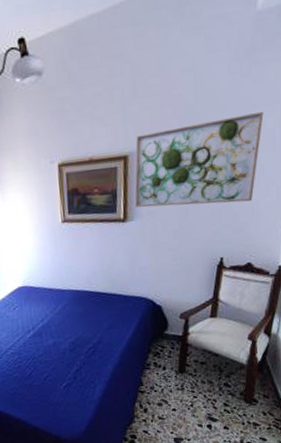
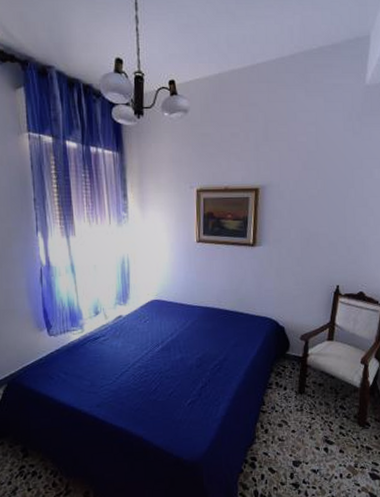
wall art: present [135,111,264,208] -> none [263,163,372,238]

